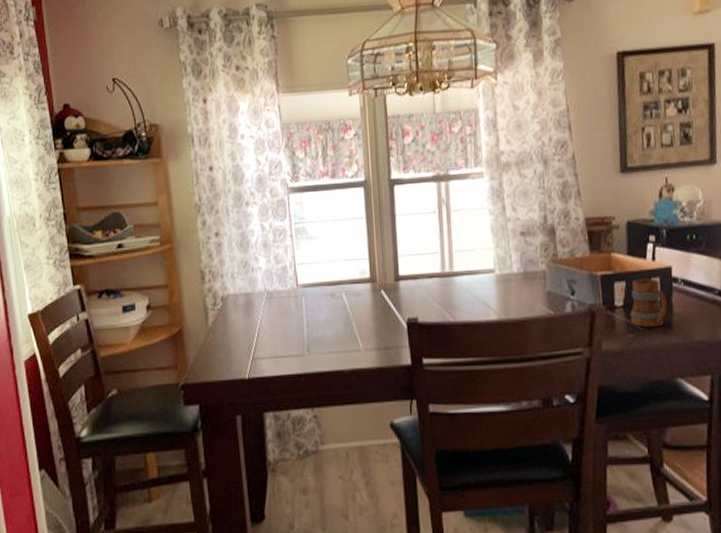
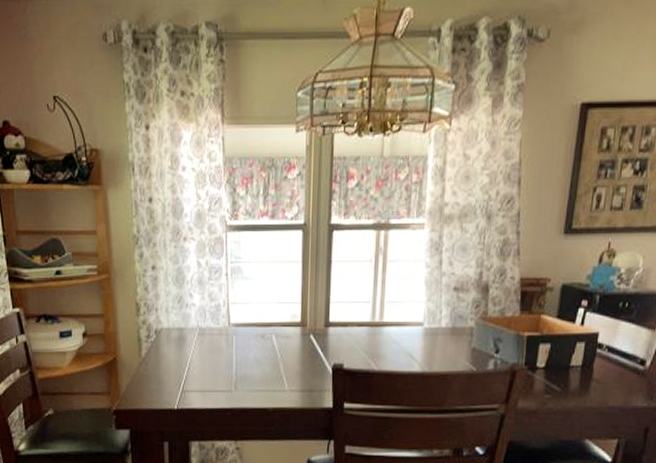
mug: present [630,279,667,328] -> none [550,343,589,390]

